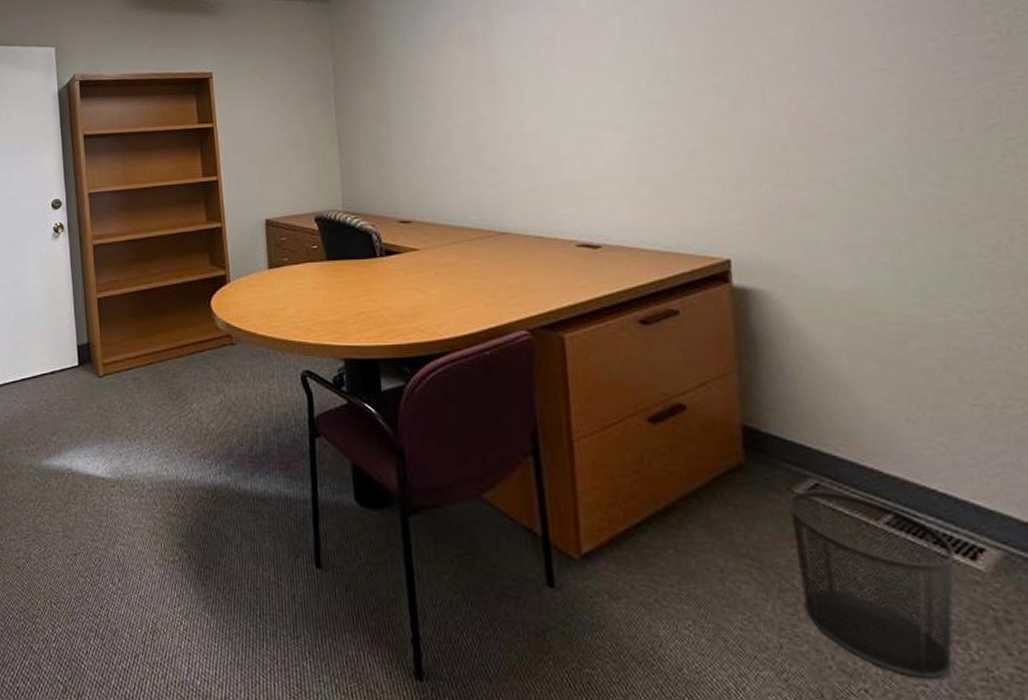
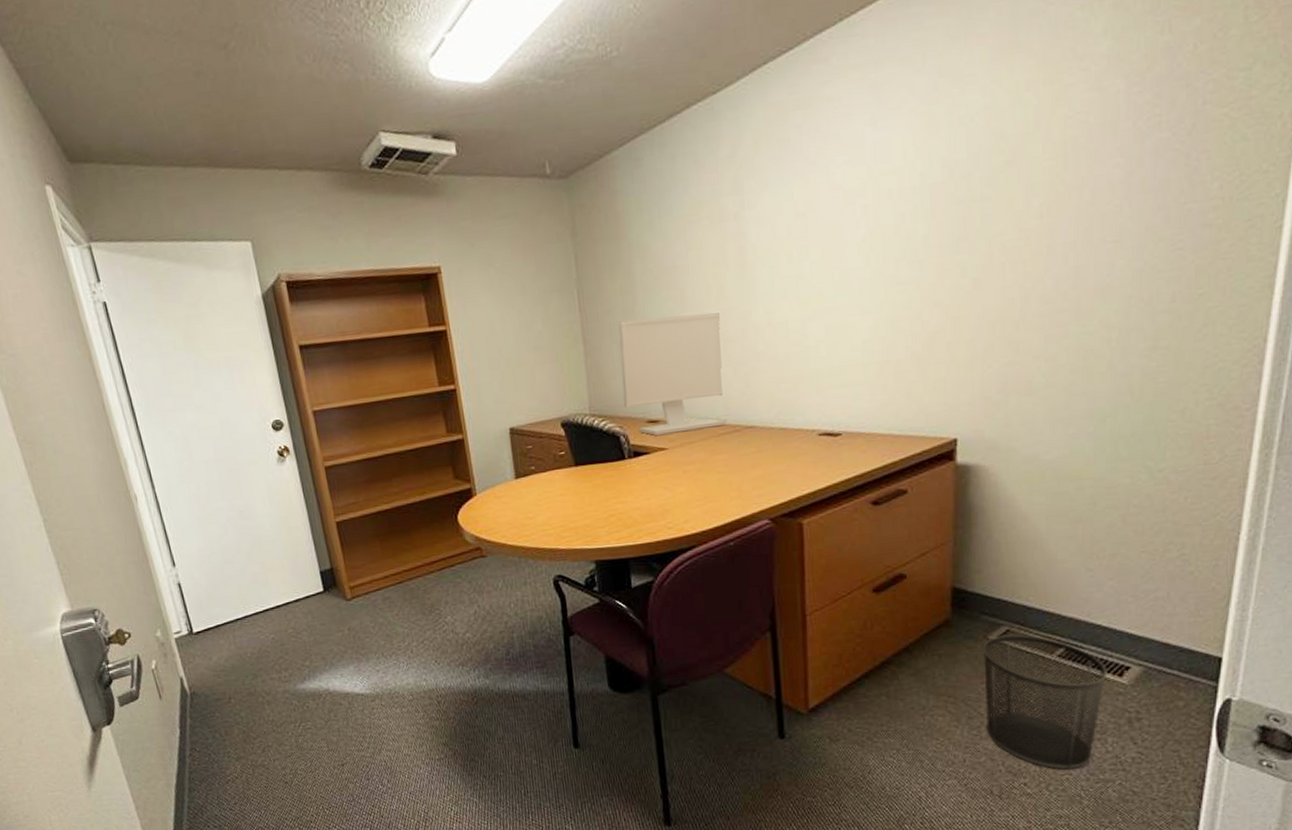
computer monitor: none [372,122,479,236] -> present [618,313,726,436]

